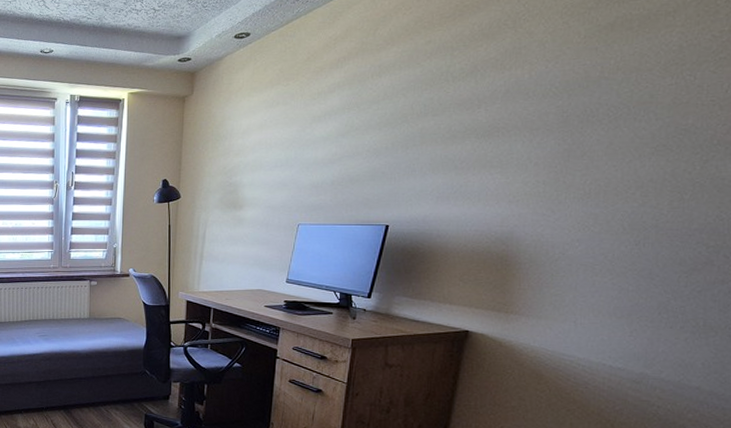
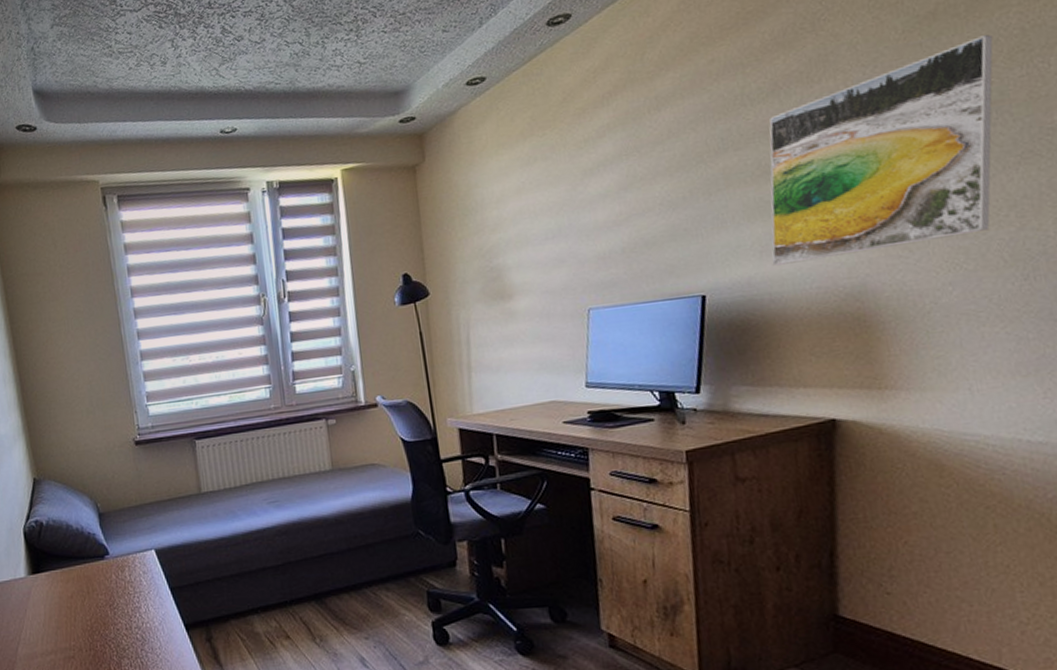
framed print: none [444,48,655,209] -> present [769,35,994,266]

